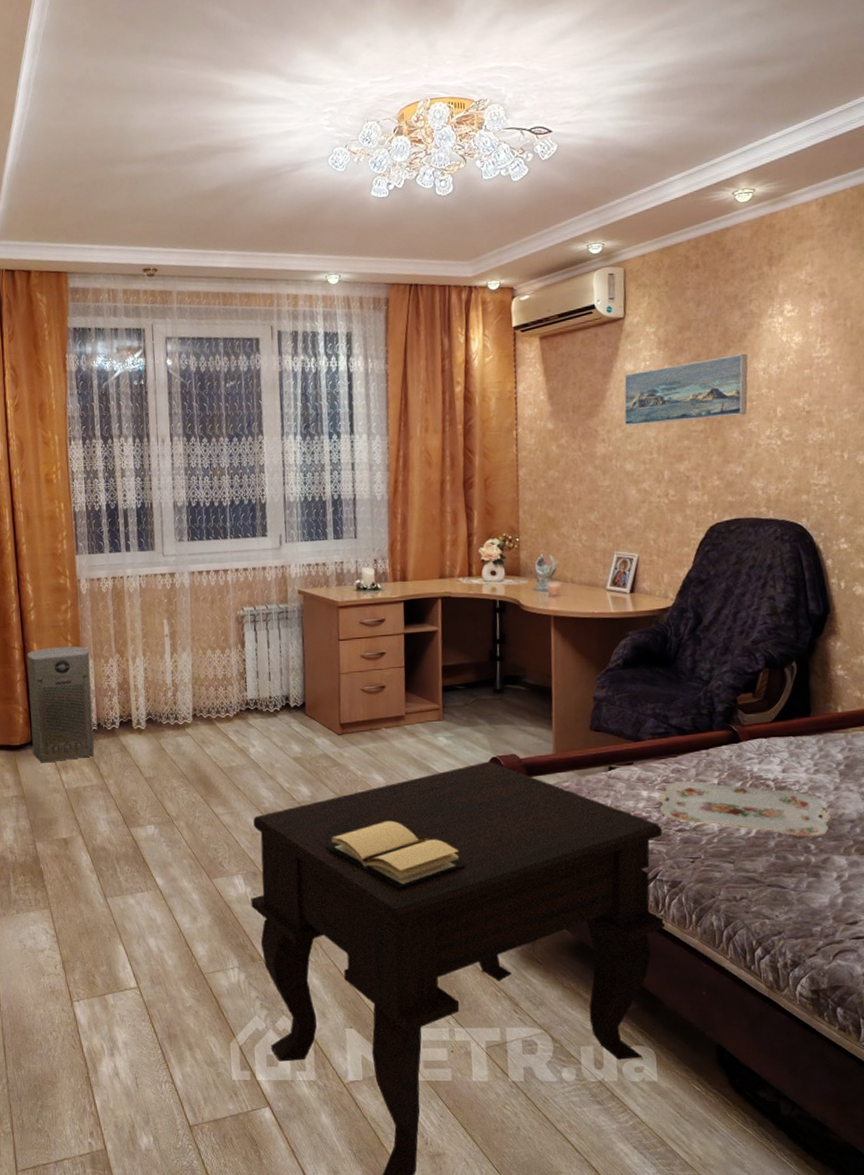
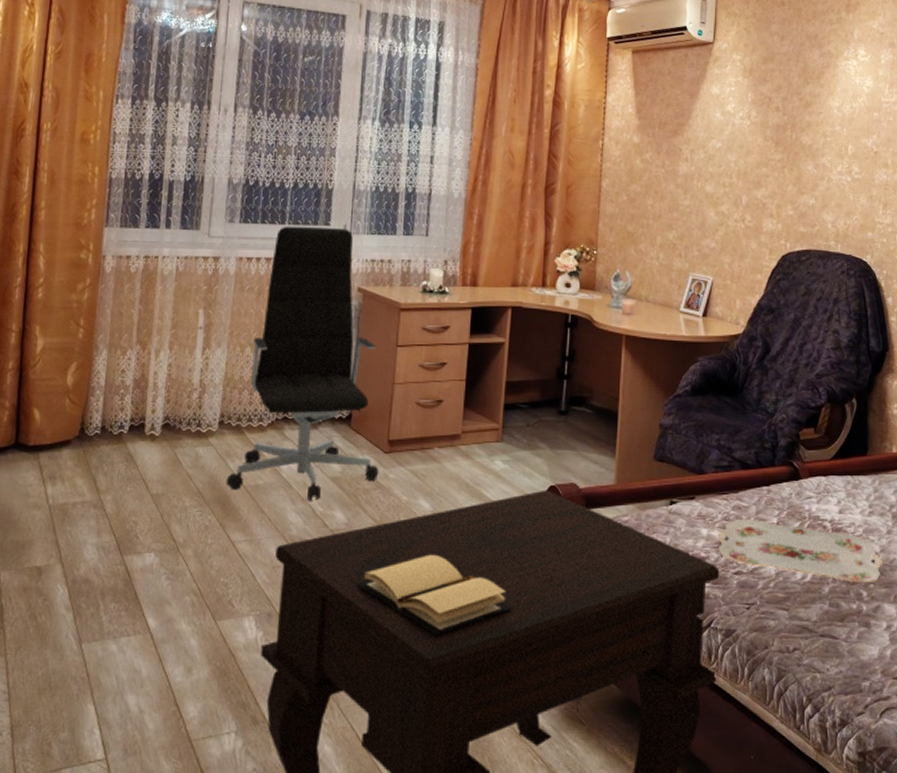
air purifier: present [27,646,94,763] -> none [14,331,105,472]
office chair: none [204,538,335,778] -> present [226,226,379,500]
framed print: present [624,354,748,427] -> none [707,91,825,150]

